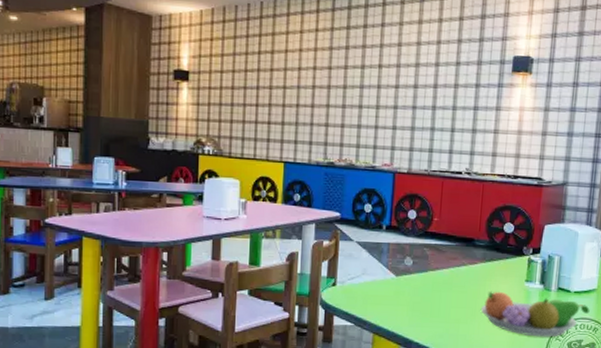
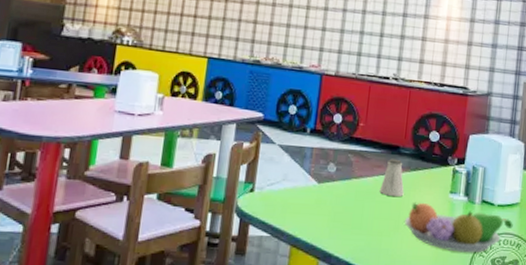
saltshaker: none [455,250,480,287] -> present [379,158,404,197]

